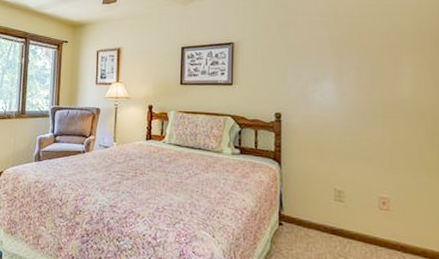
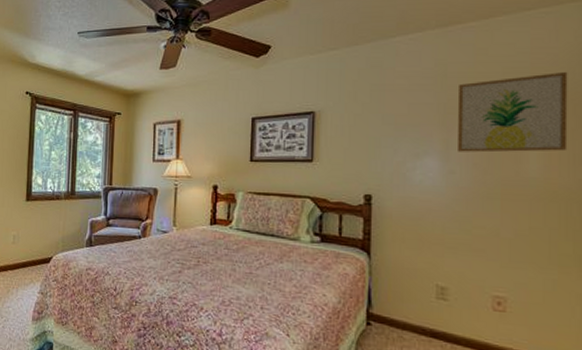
wall art: none [348,14,431,78] -> present [458,72,568,153]

